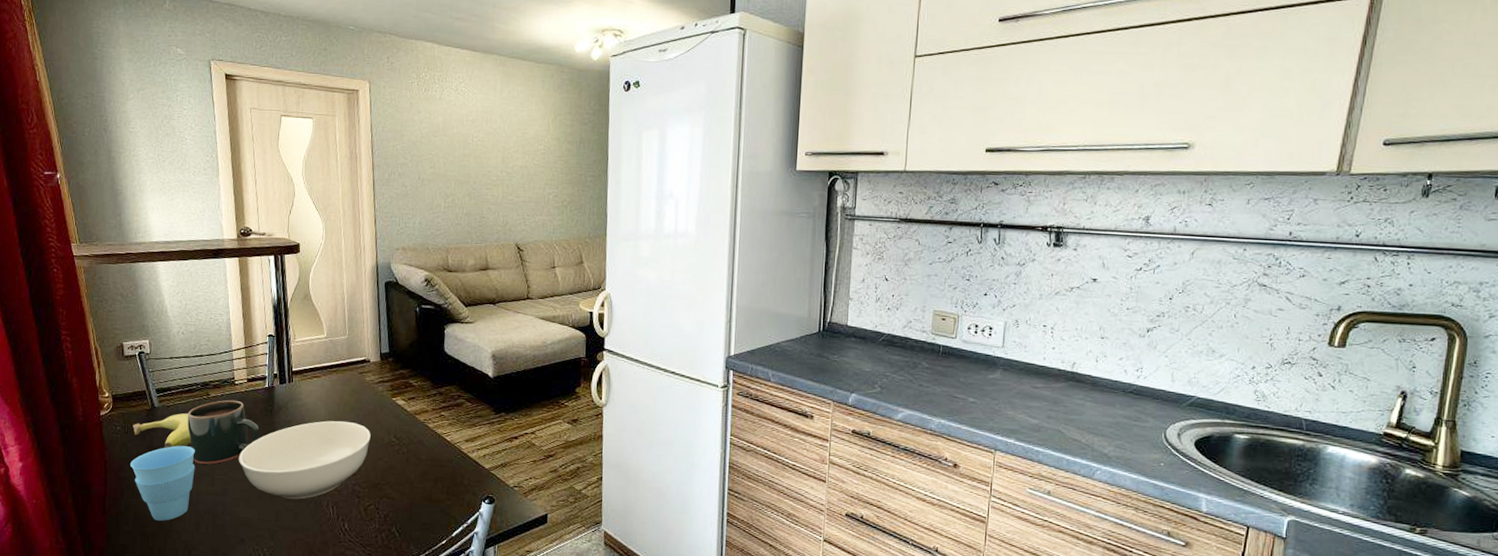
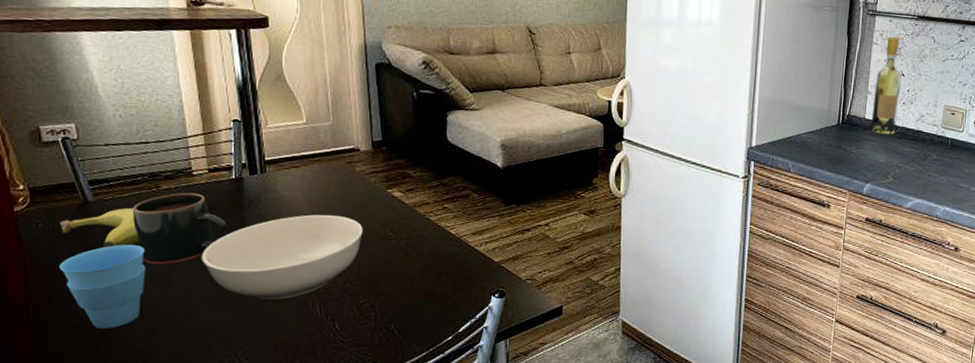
bottle: none [853,240,885,343] -> present [870,36,901,135]

